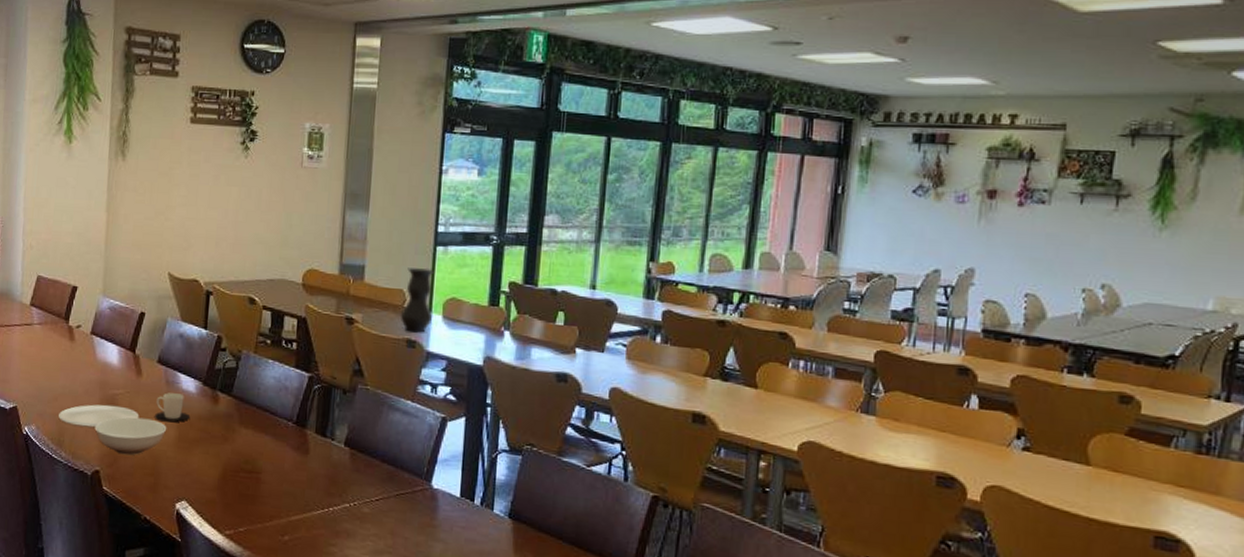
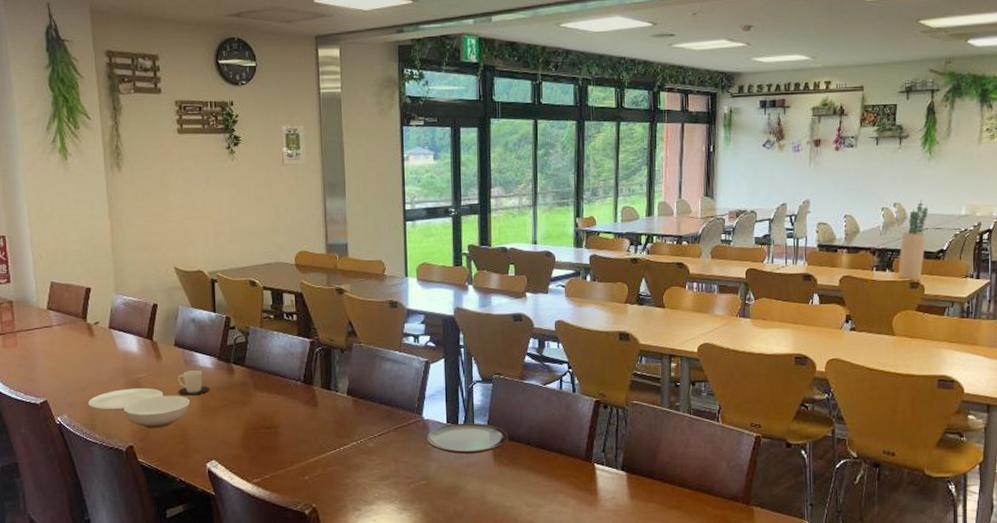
vase: present [400,268,435,333] -> none [381,241,409,295]
plate: none [433,498,536,541] -> present [426,422,508,454]
vase: none [1100,282,1155,396] -> present [898,199,929,282]

